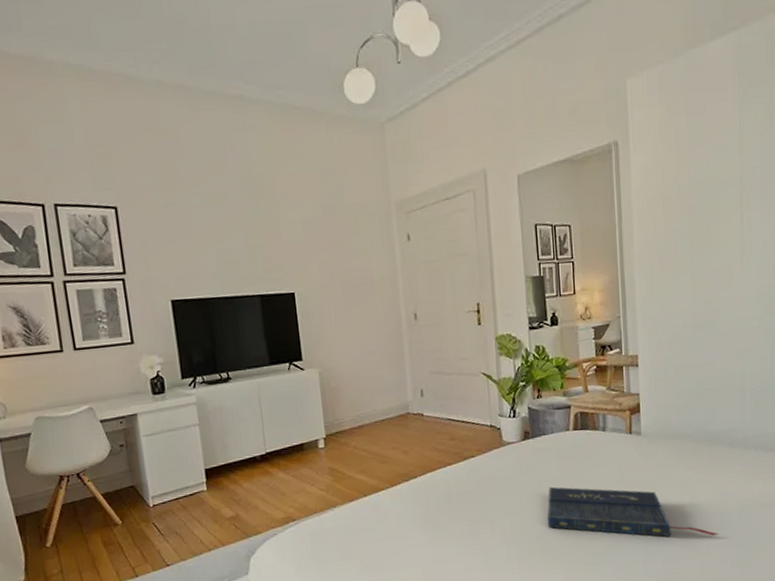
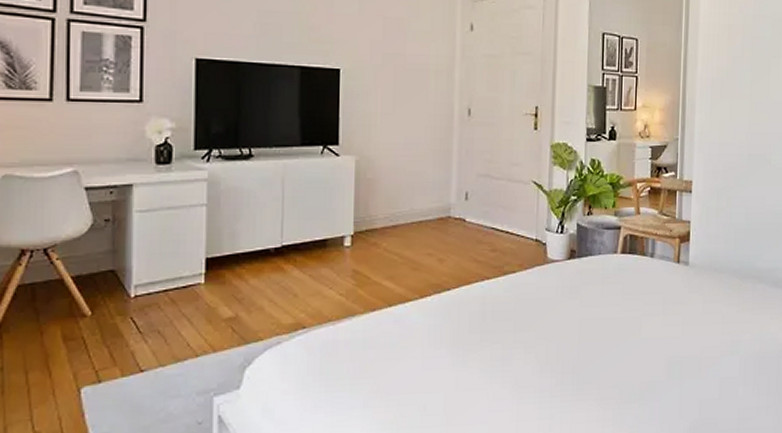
book: present [547,486,719,537] -> none [586,313,757,380]

